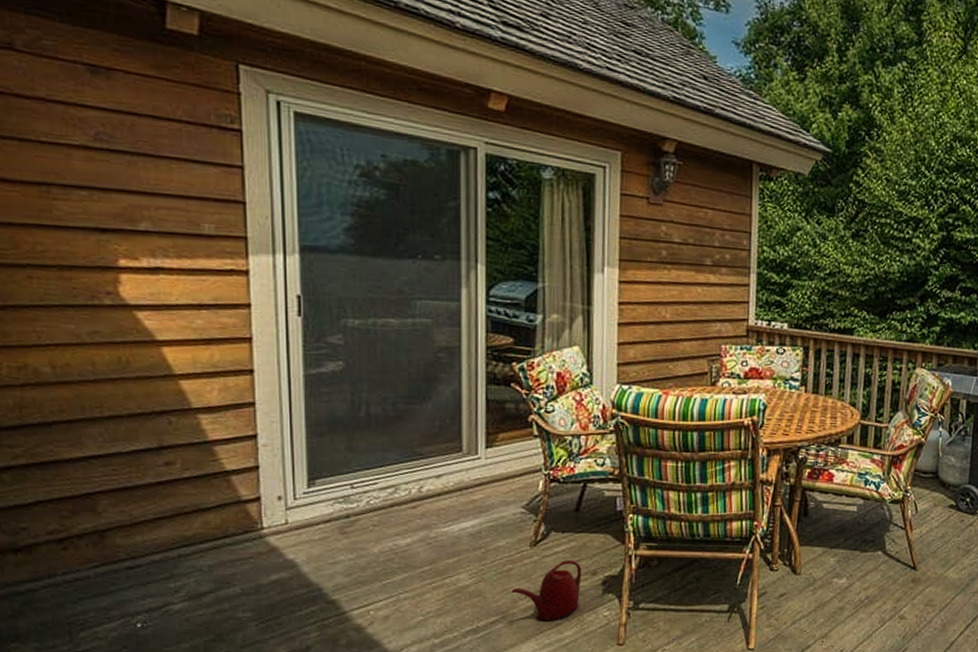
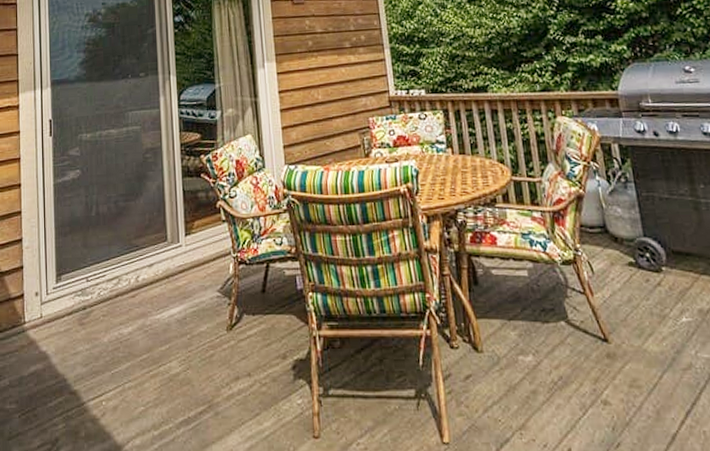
watering can: present [511,559,582,622] -> none [214,343,274,411]

